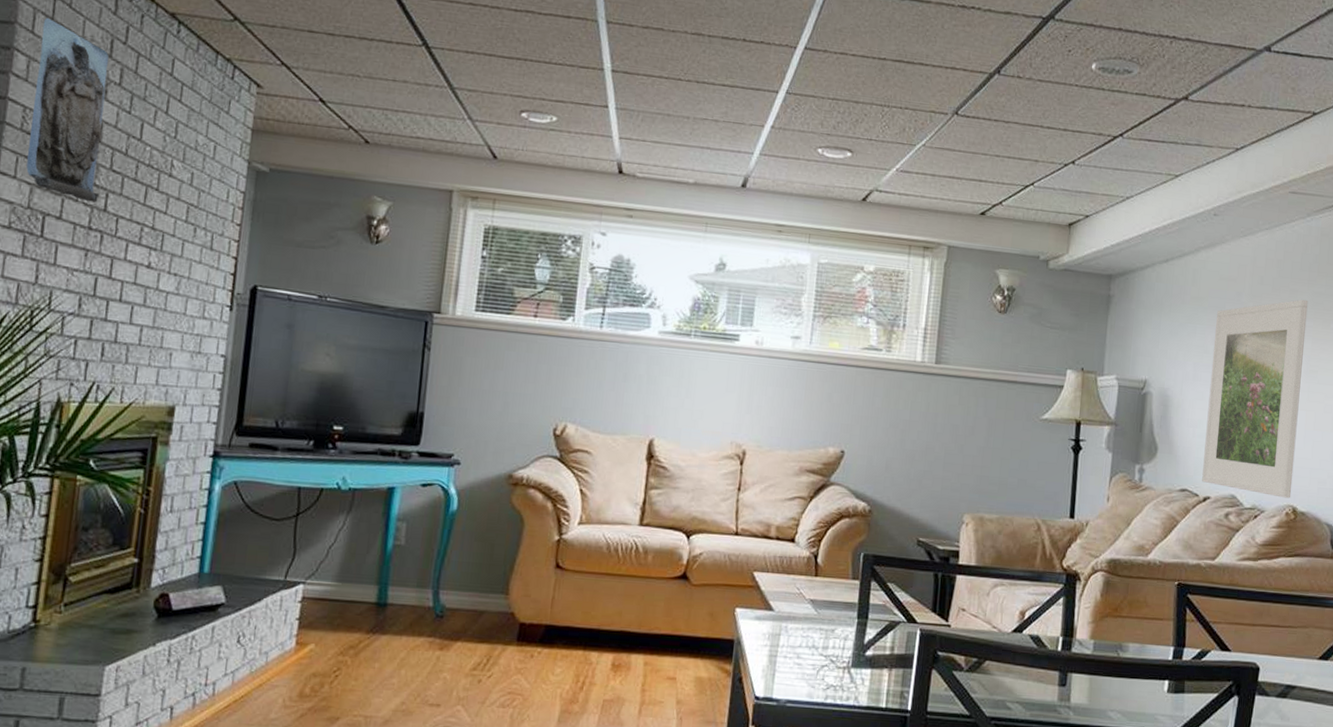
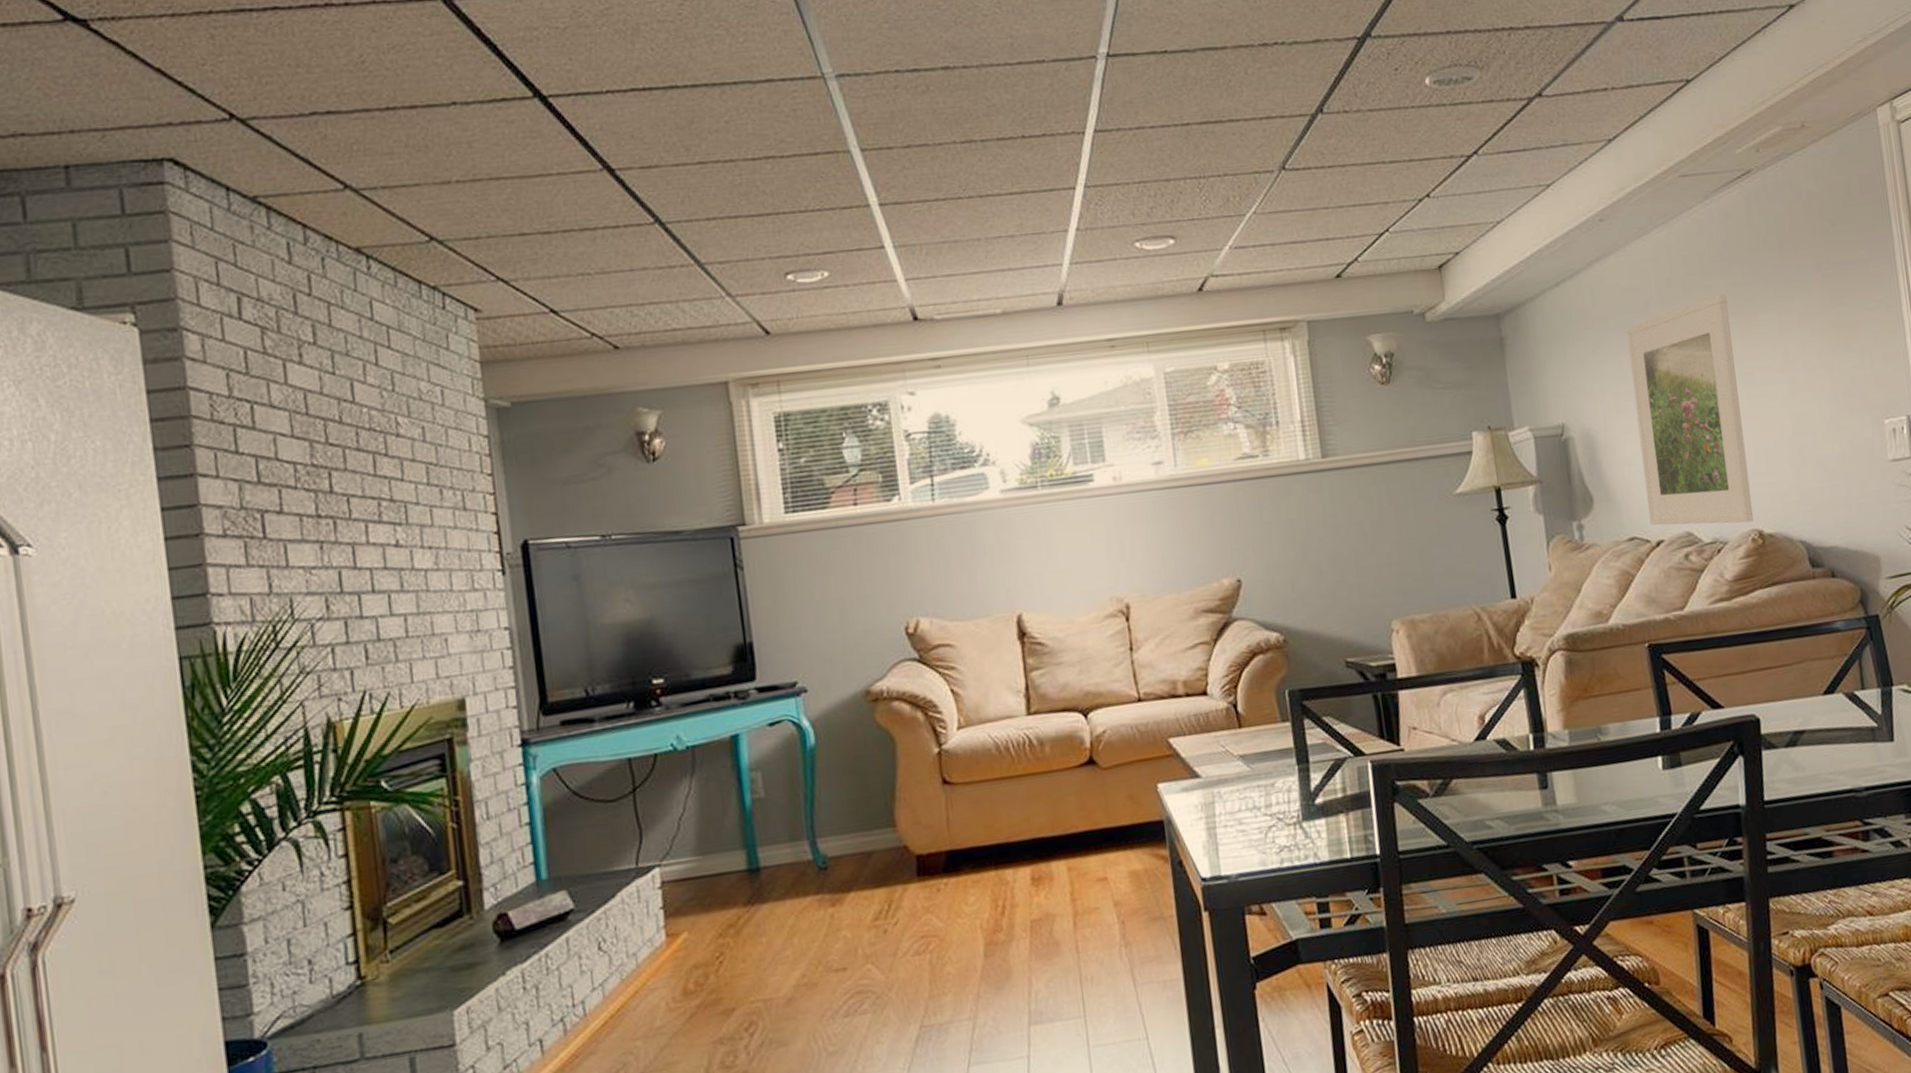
wall sculpture: present [26,17,109,202] -> none [208,284,320,487]

